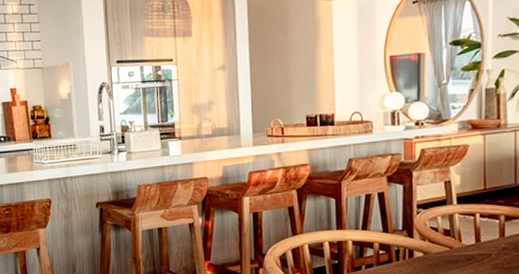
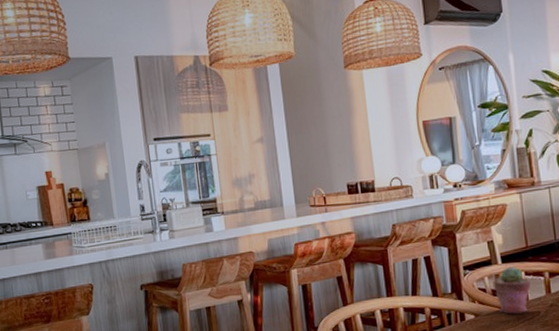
potted succulent: none [445,208,484,255] -> present [492,266,531,314]

